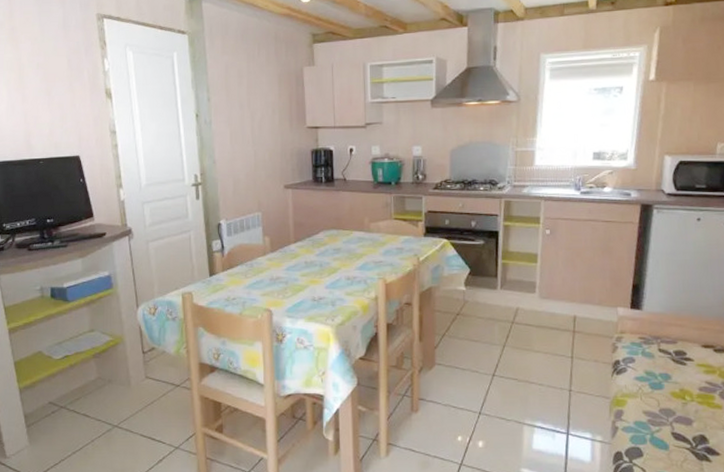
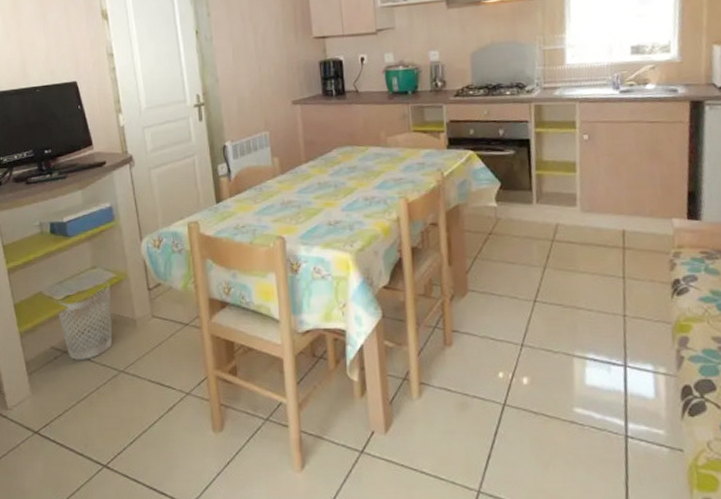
wastebasket: none [54,345,108,415] -> present [55,282,113,360]

